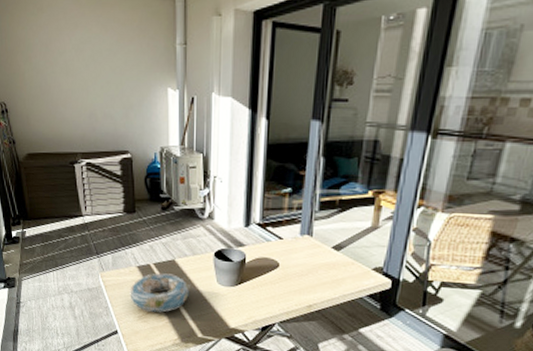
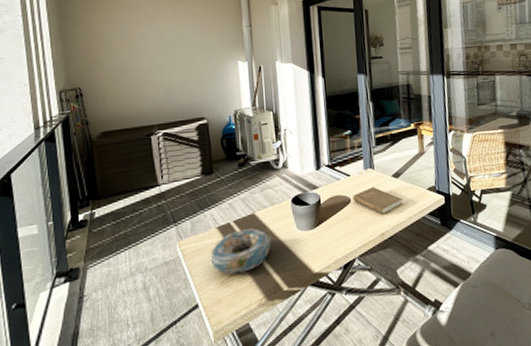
book: none [282,255,340,287] -> present [353,187,403,215]

